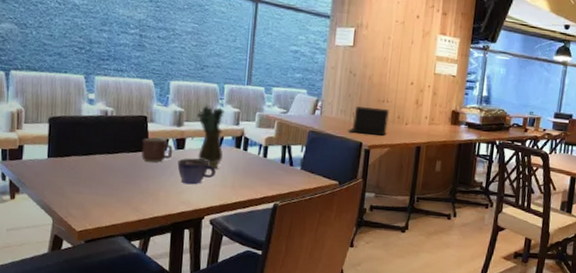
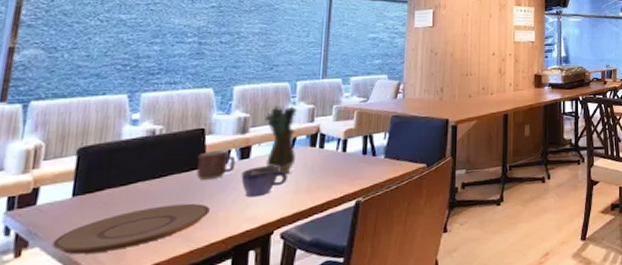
plate: none [36,177,153,208] -> present [52,203,210,255]
laptop: present [348,106,390,136] -> none [434,83,474,111]

